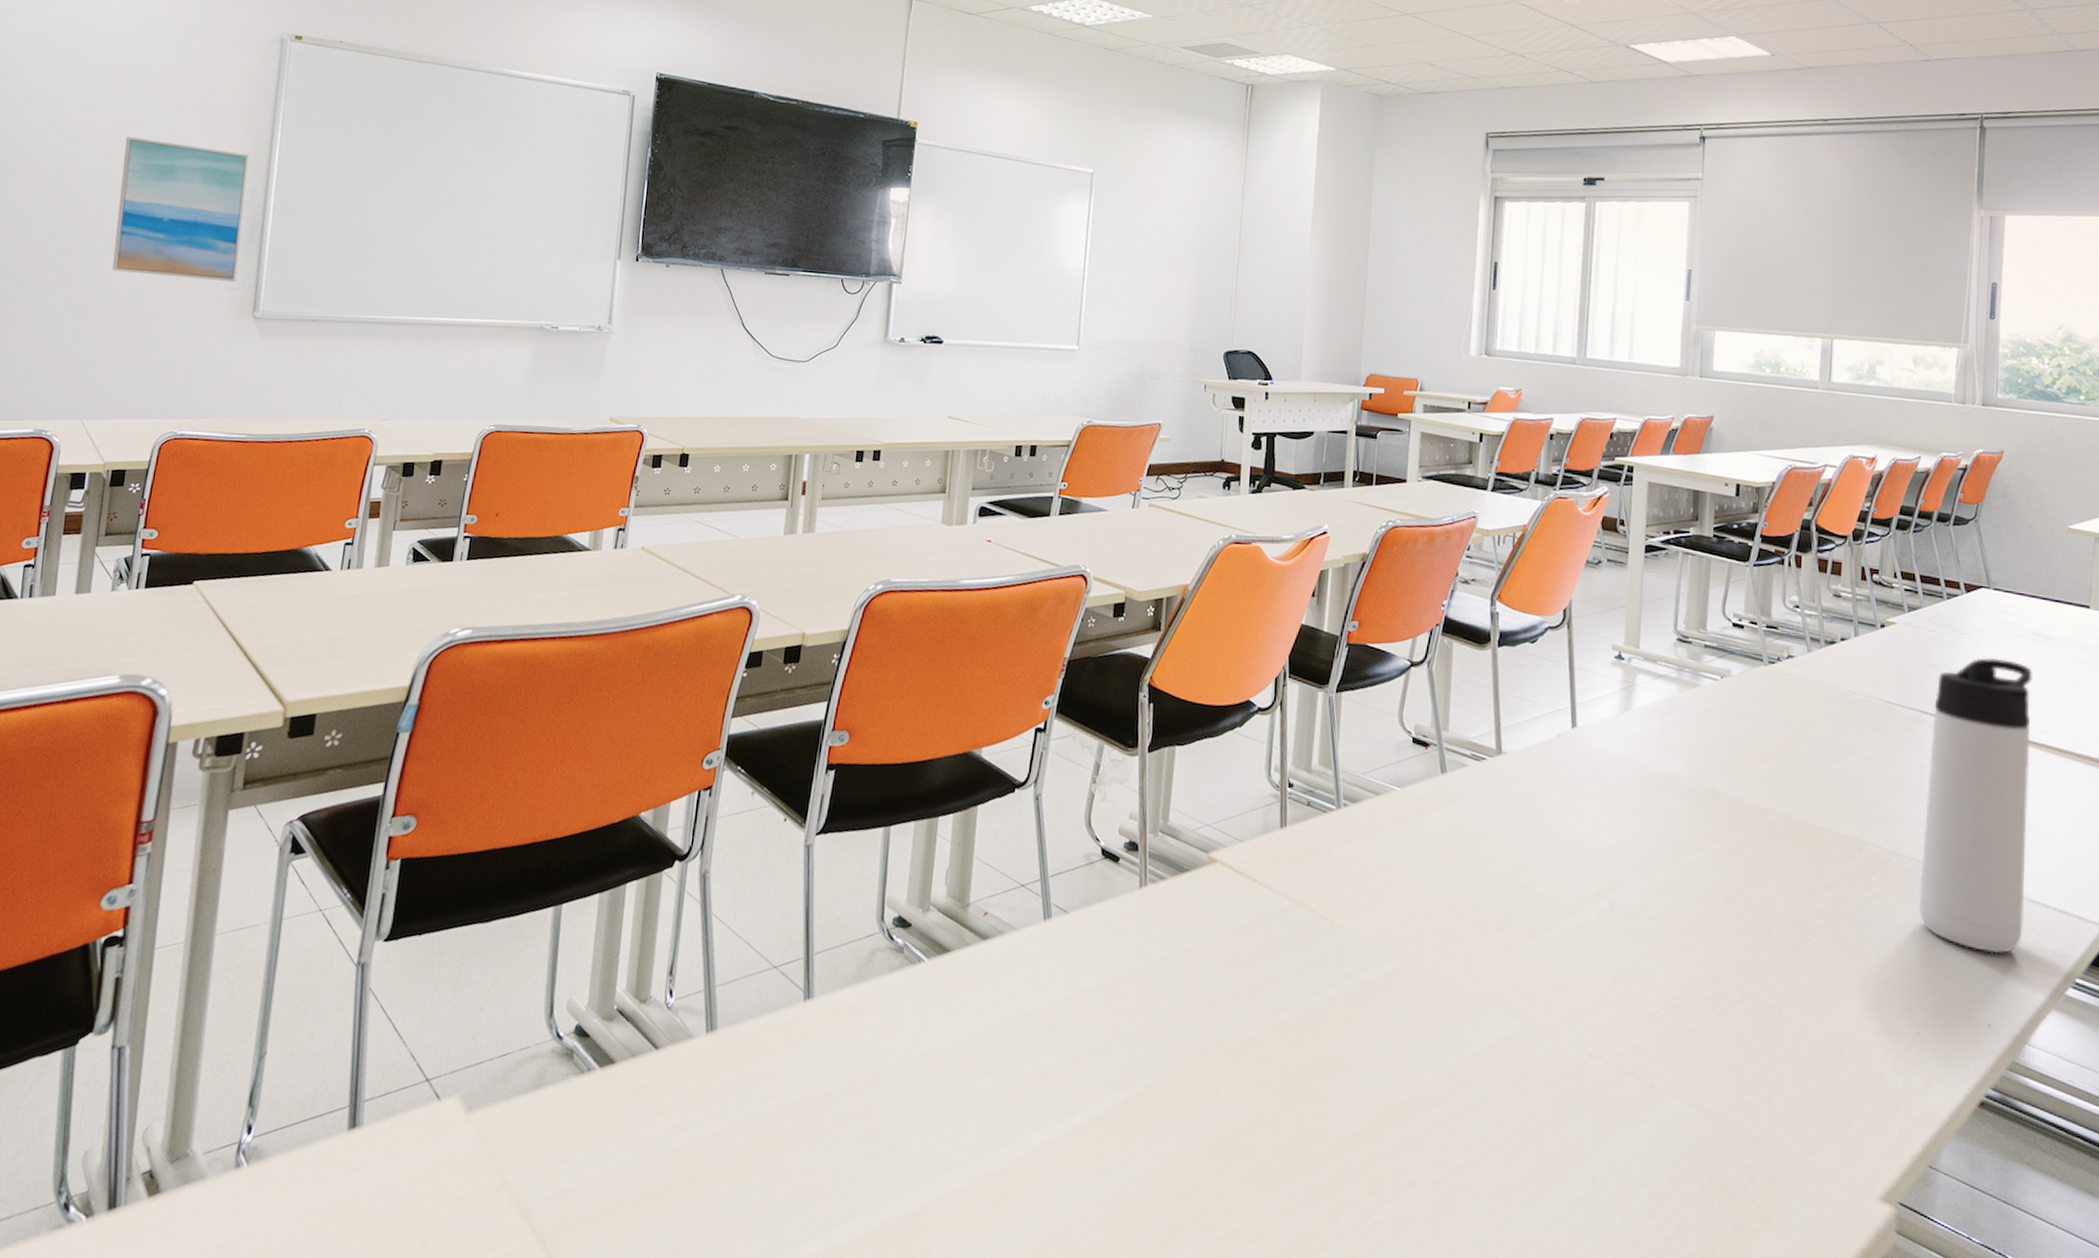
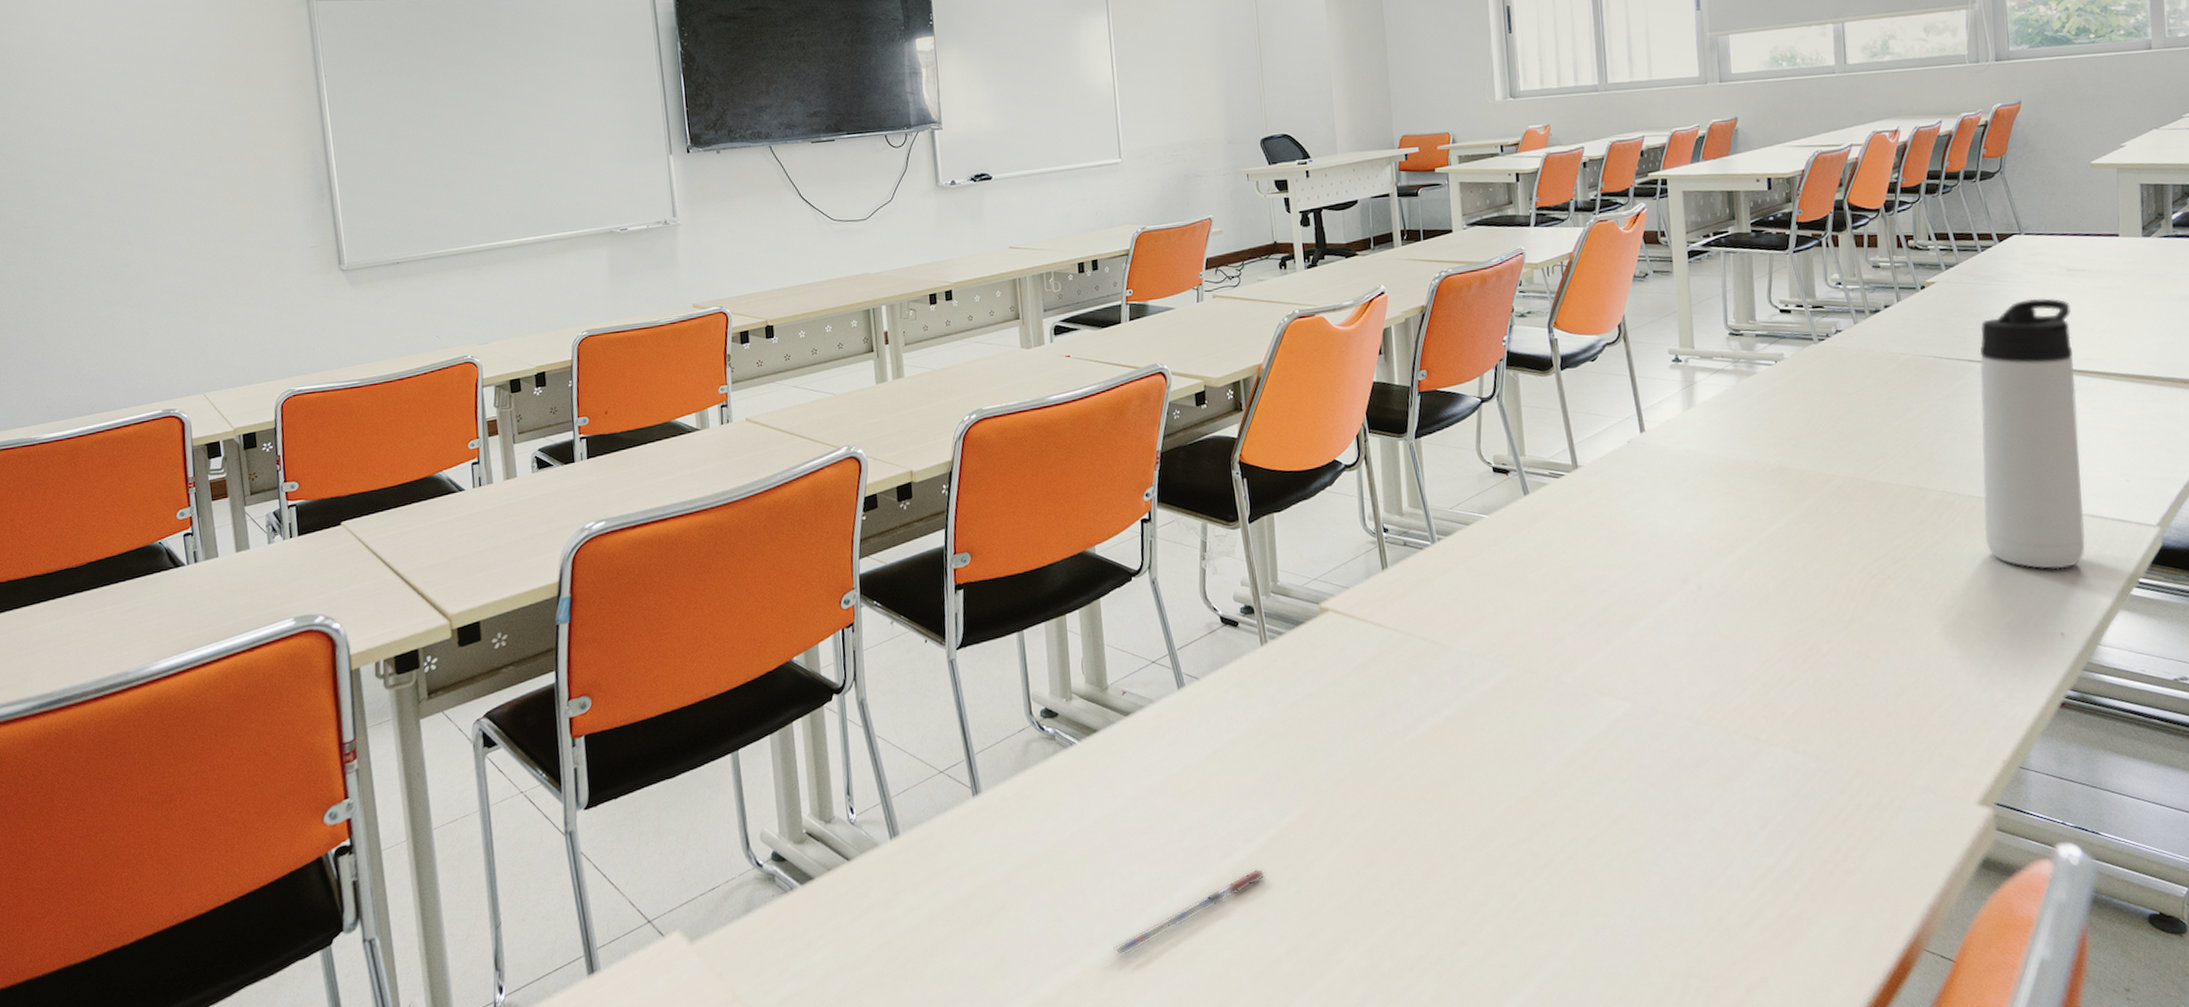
wall art: present [112,136,249,283] -> none [182,117,316,250]
pen: none [926,1135,1104,1212] -> present [1114,868,1265,957]

